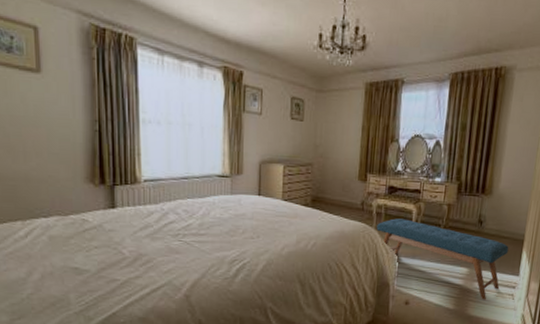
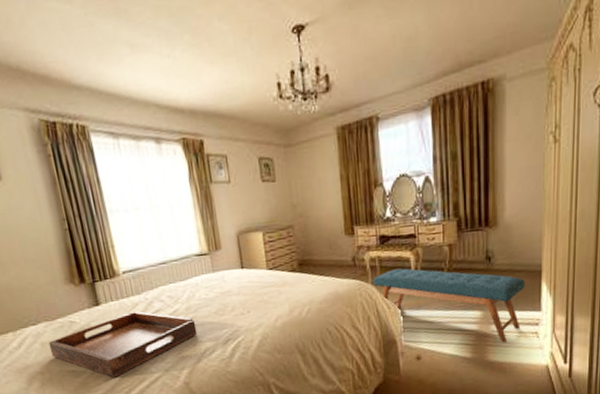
serving tray: none [57,219,206,281] -> present [48,311,198,378]

